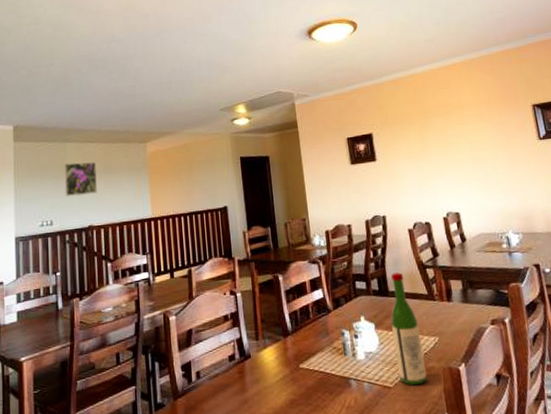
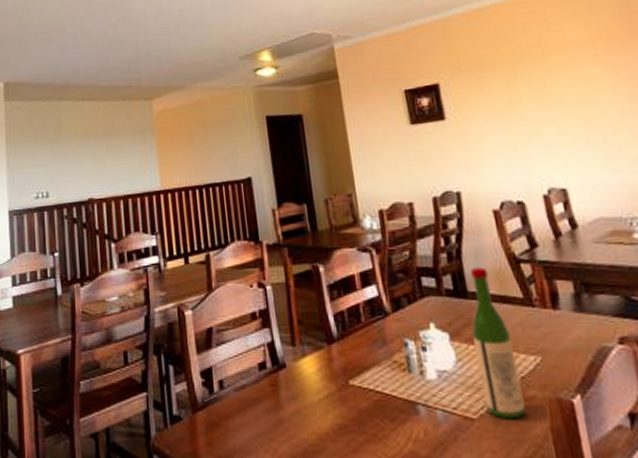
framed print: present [64,162,97,197] -> none [59,123,97,165]

